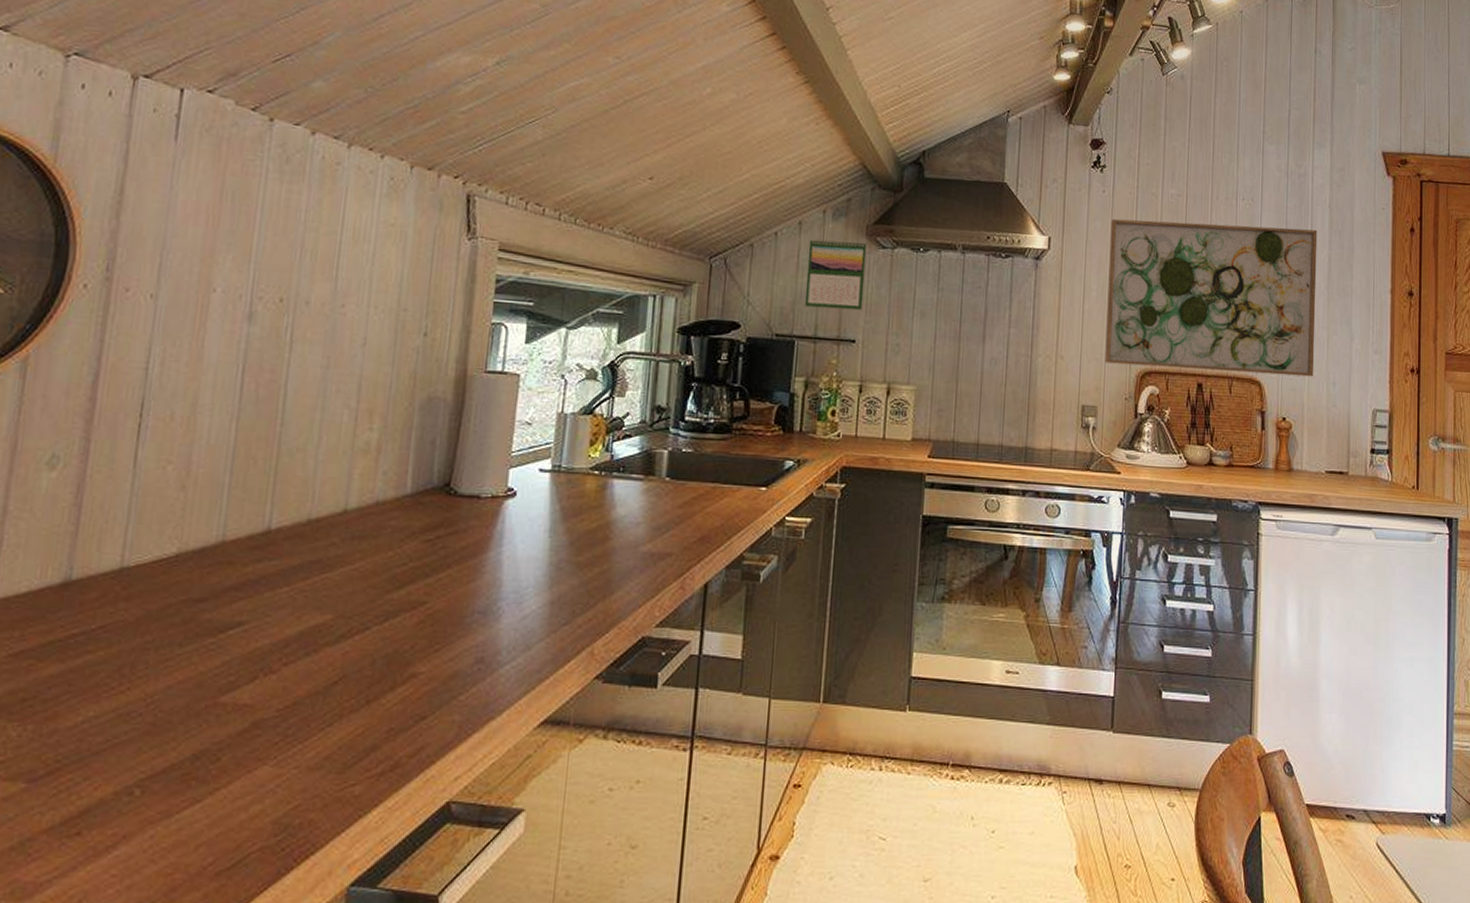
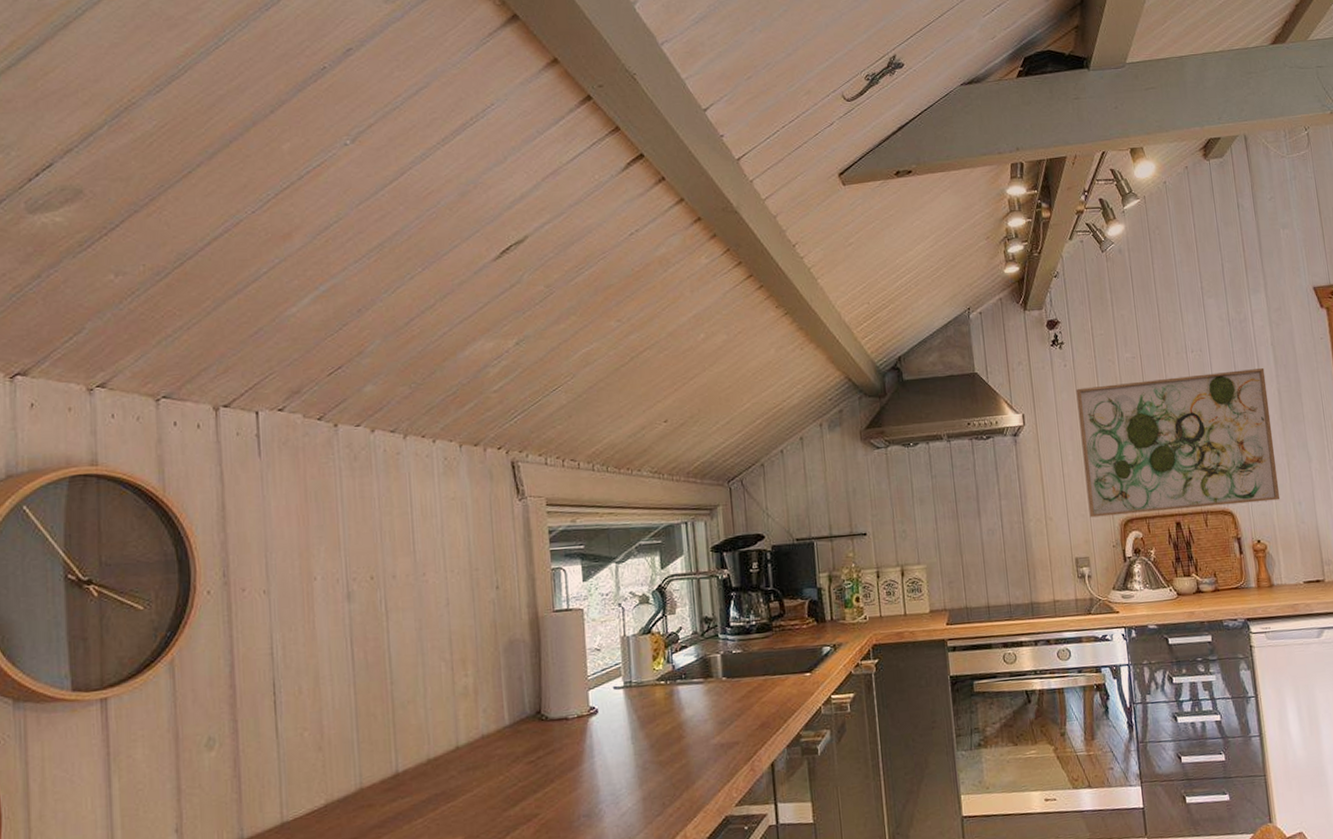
calendar: present [804,238,867,311] -> none [812,446,868,511]

